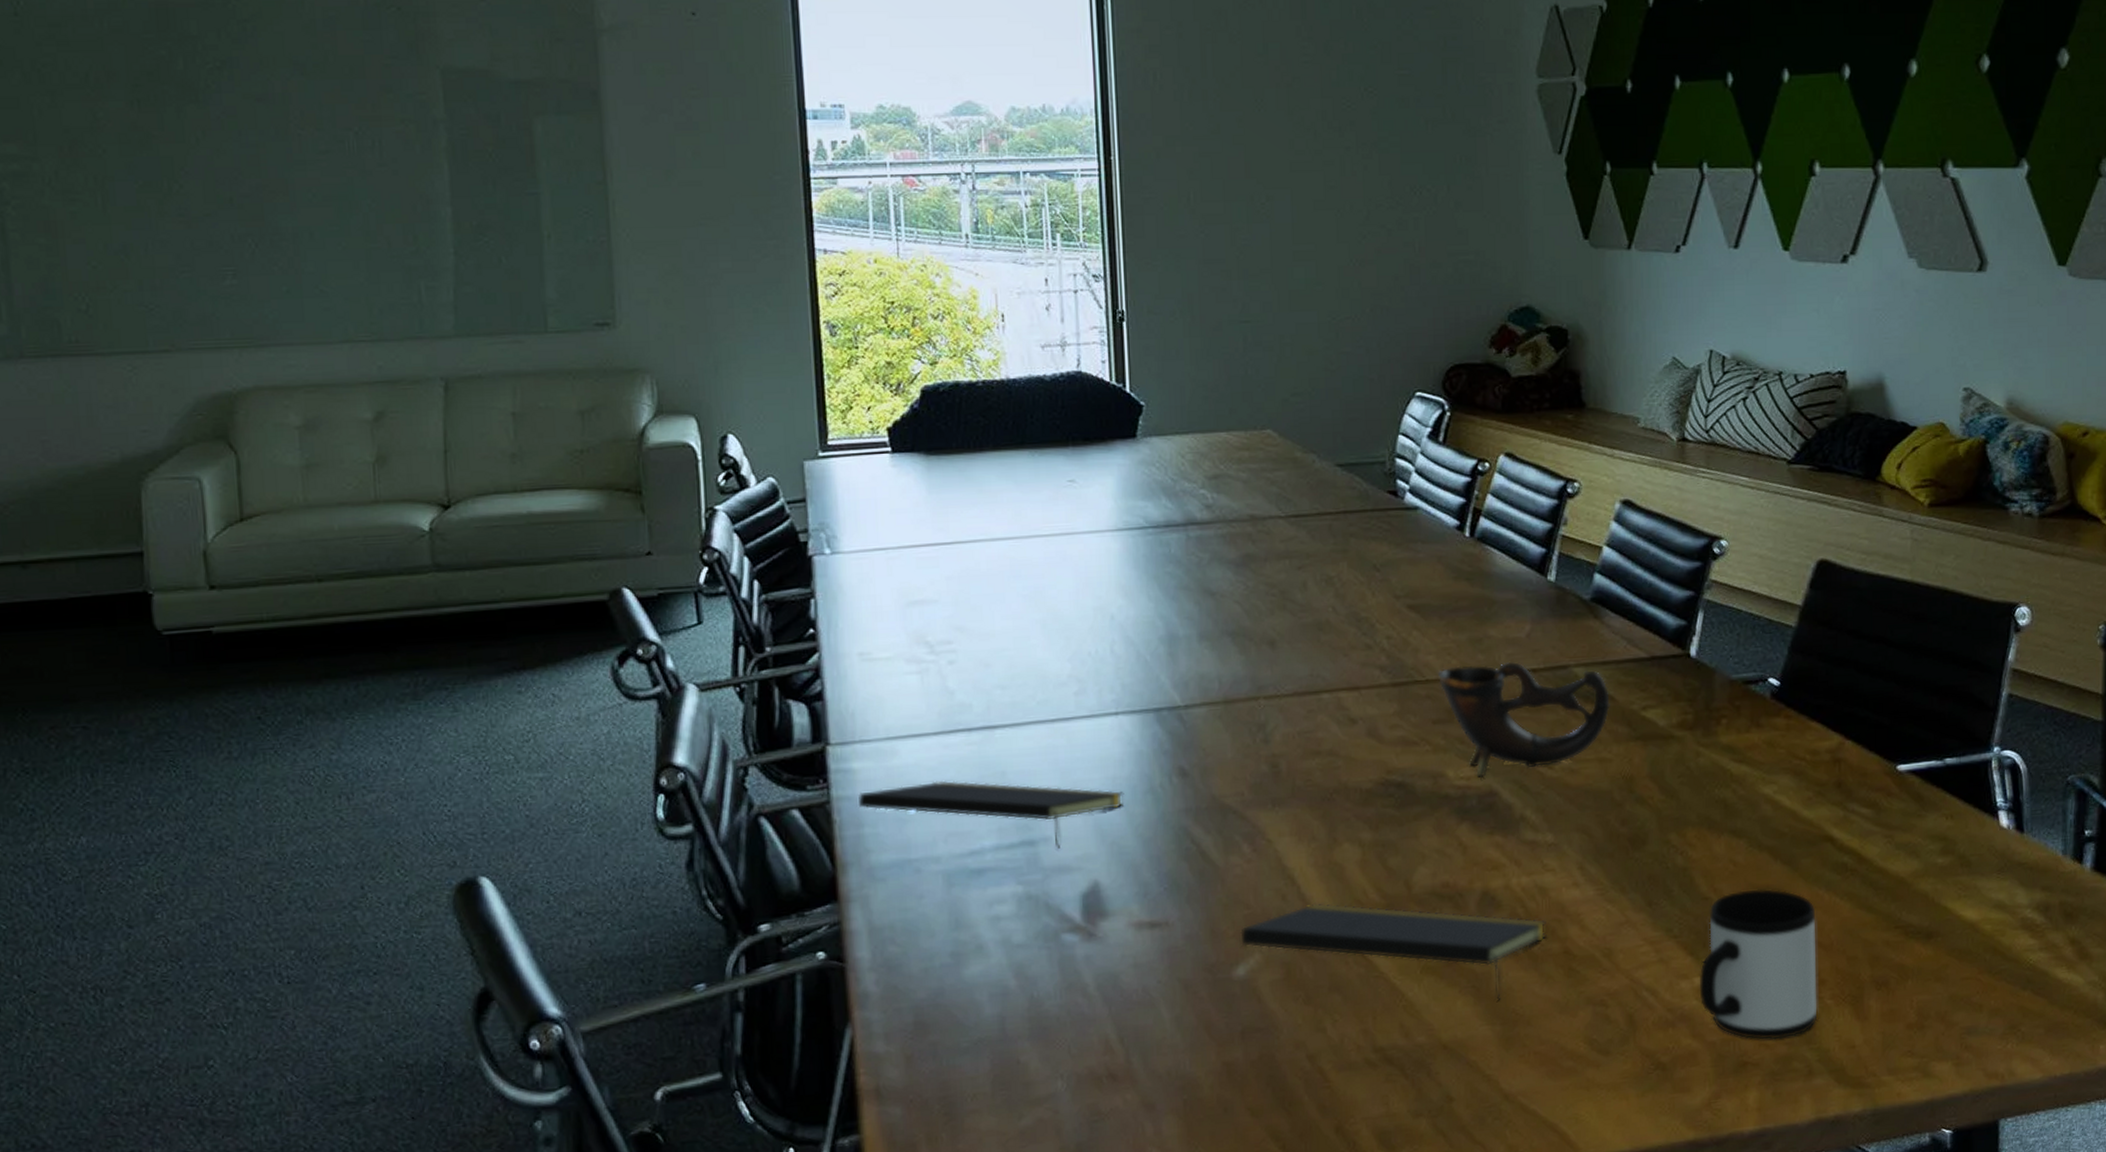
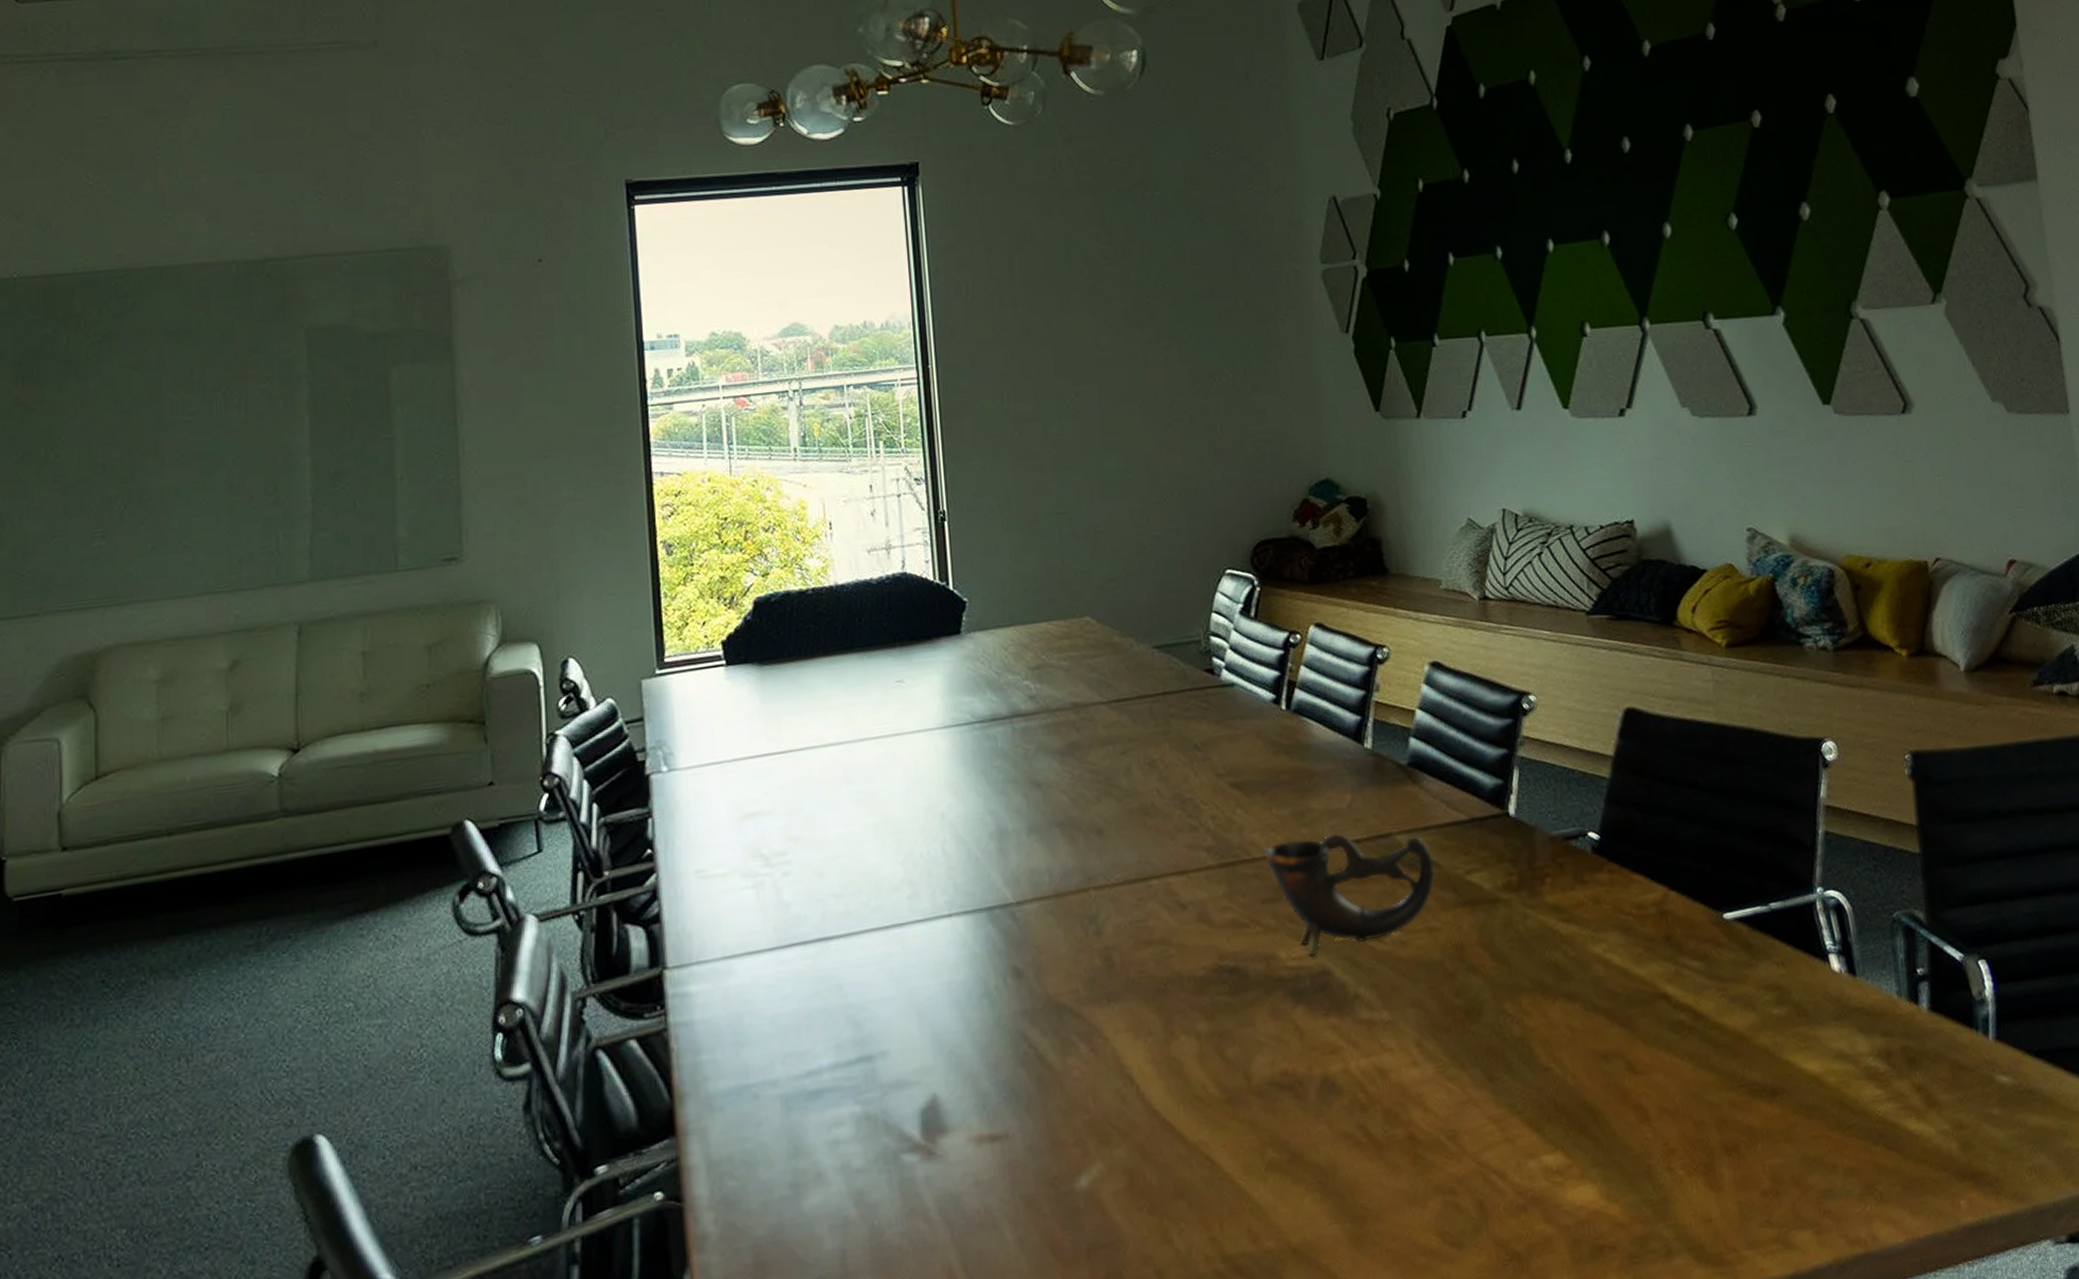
notepad: present [859,780,1124,849] -> none [696,996,960,1063]
notepad: present [1239,903,1547,1000] -> none [1080,1101,1390,1195]
mug: present [1699,889,1818,1040] -> none [1546,1054,1671,1220]

